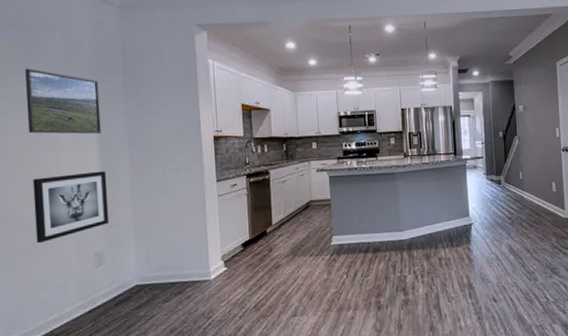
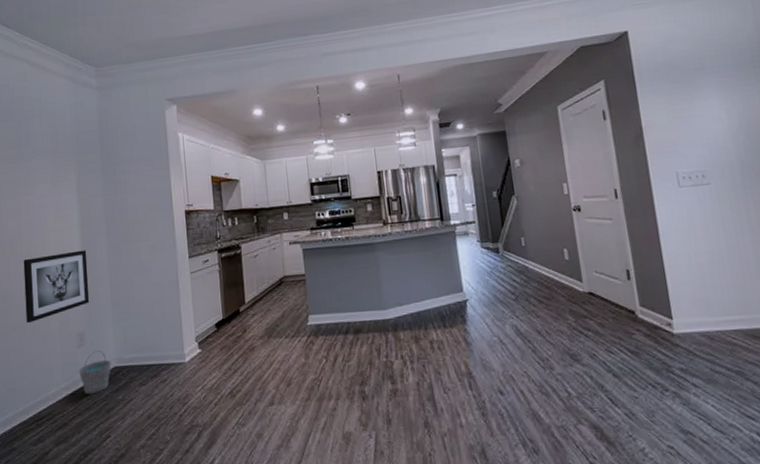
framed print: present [25,68,101,134] -> none [17,153,82,216]
bucket: none [96,270,133,312] -> present [79,350,112,395]

